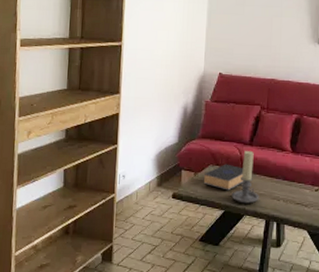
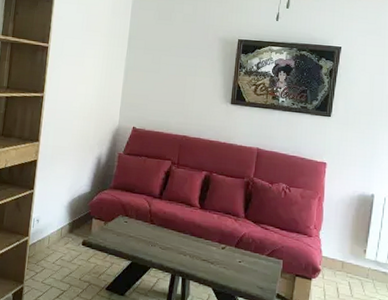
book: present [203,164,244,191] -> none [112,215,152,242]
candle holder: present [231,151,259,204] -> none [139,204,166,257]

